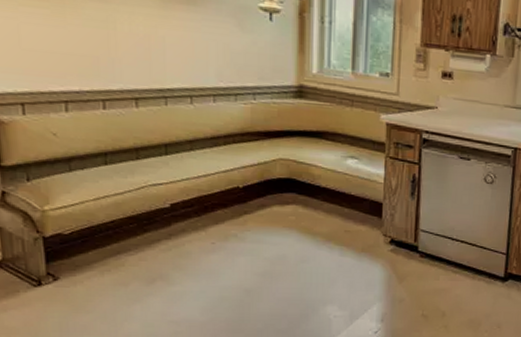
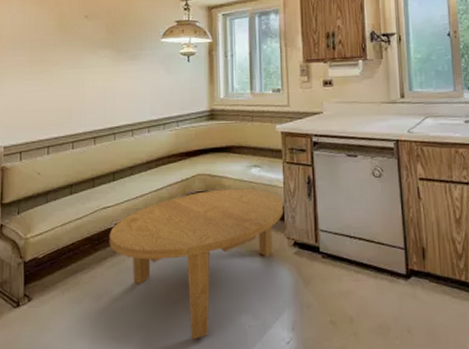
coffee table: none [162,177,383,326] -> present [109,188,284,339]

